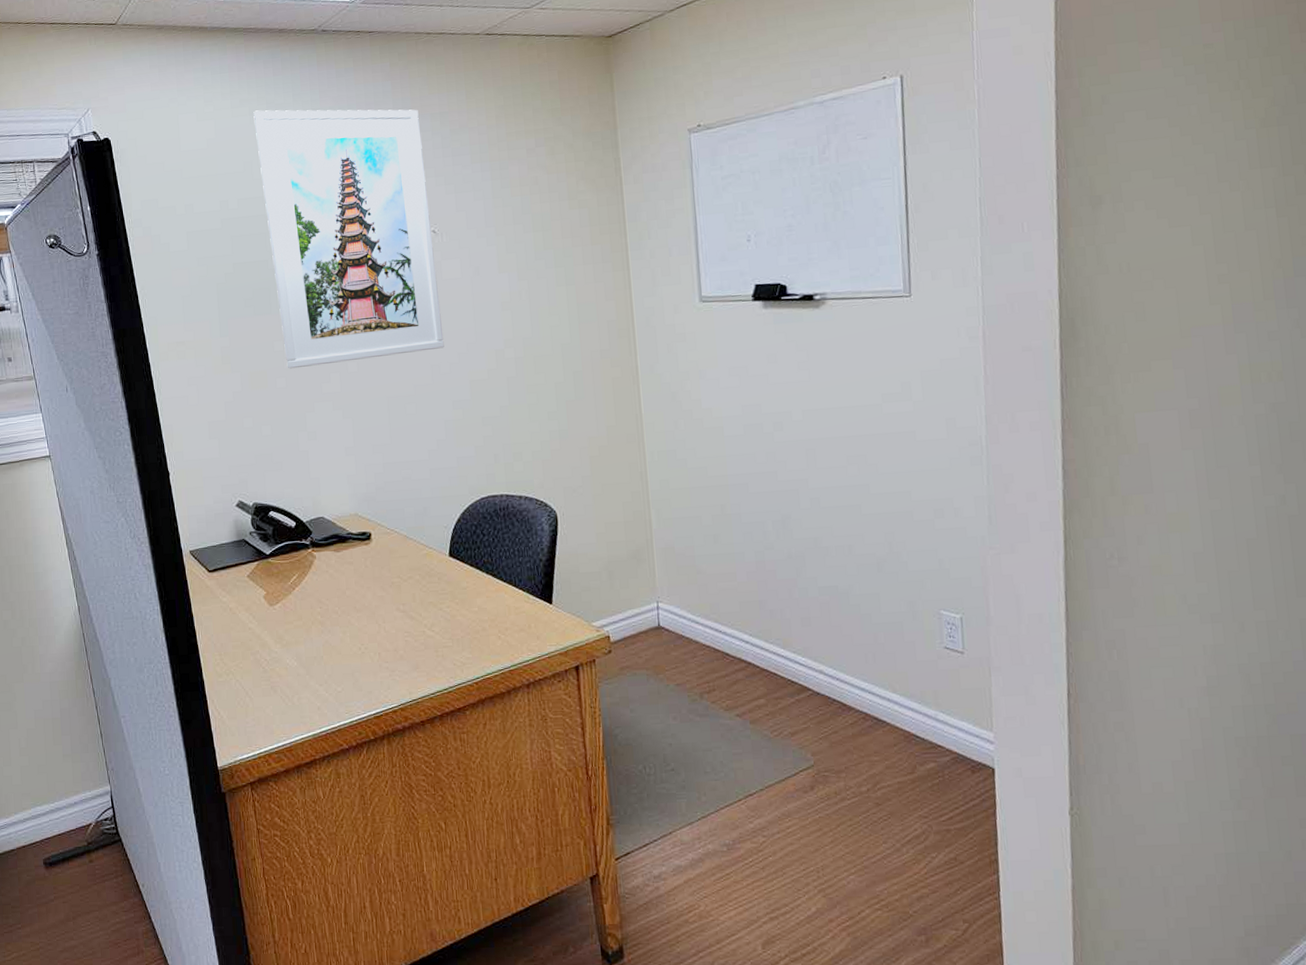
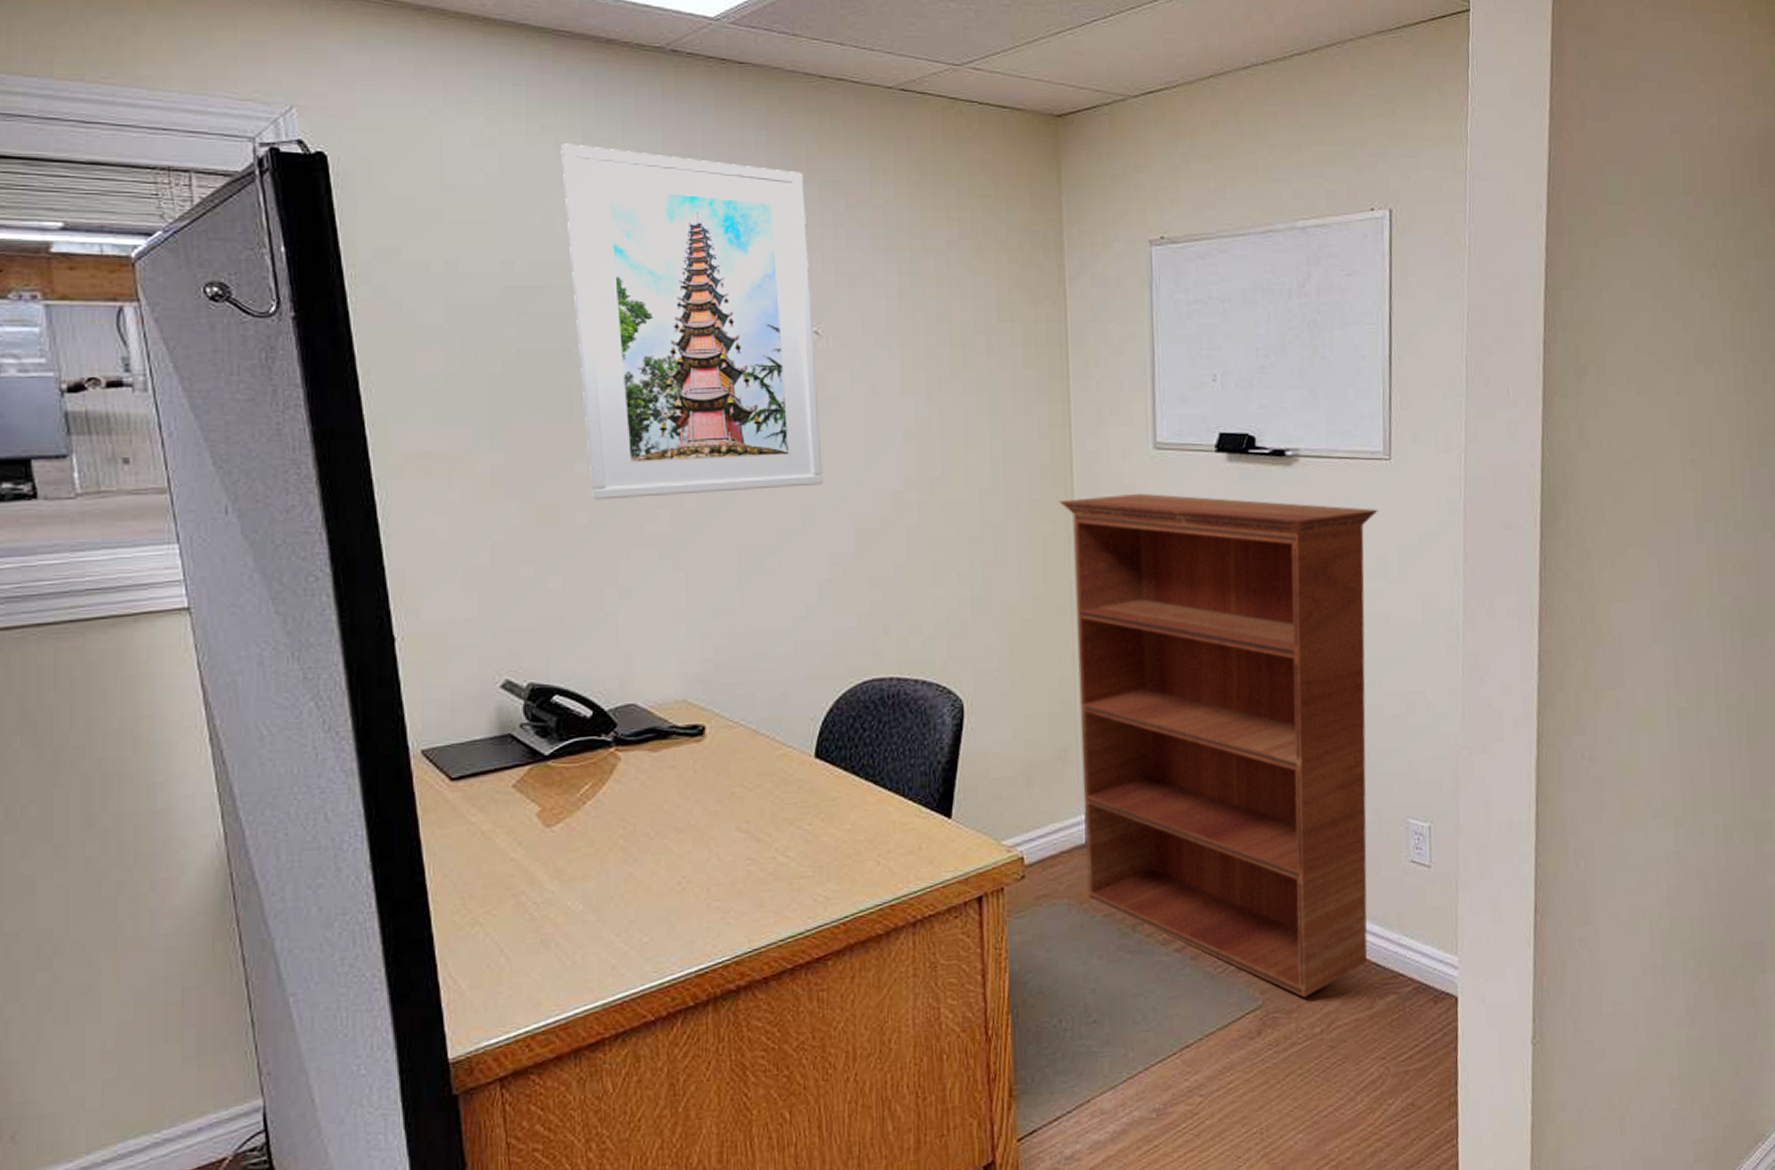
bookcase: none [624,339,907,761] -> present [1059,493,1379,998]

